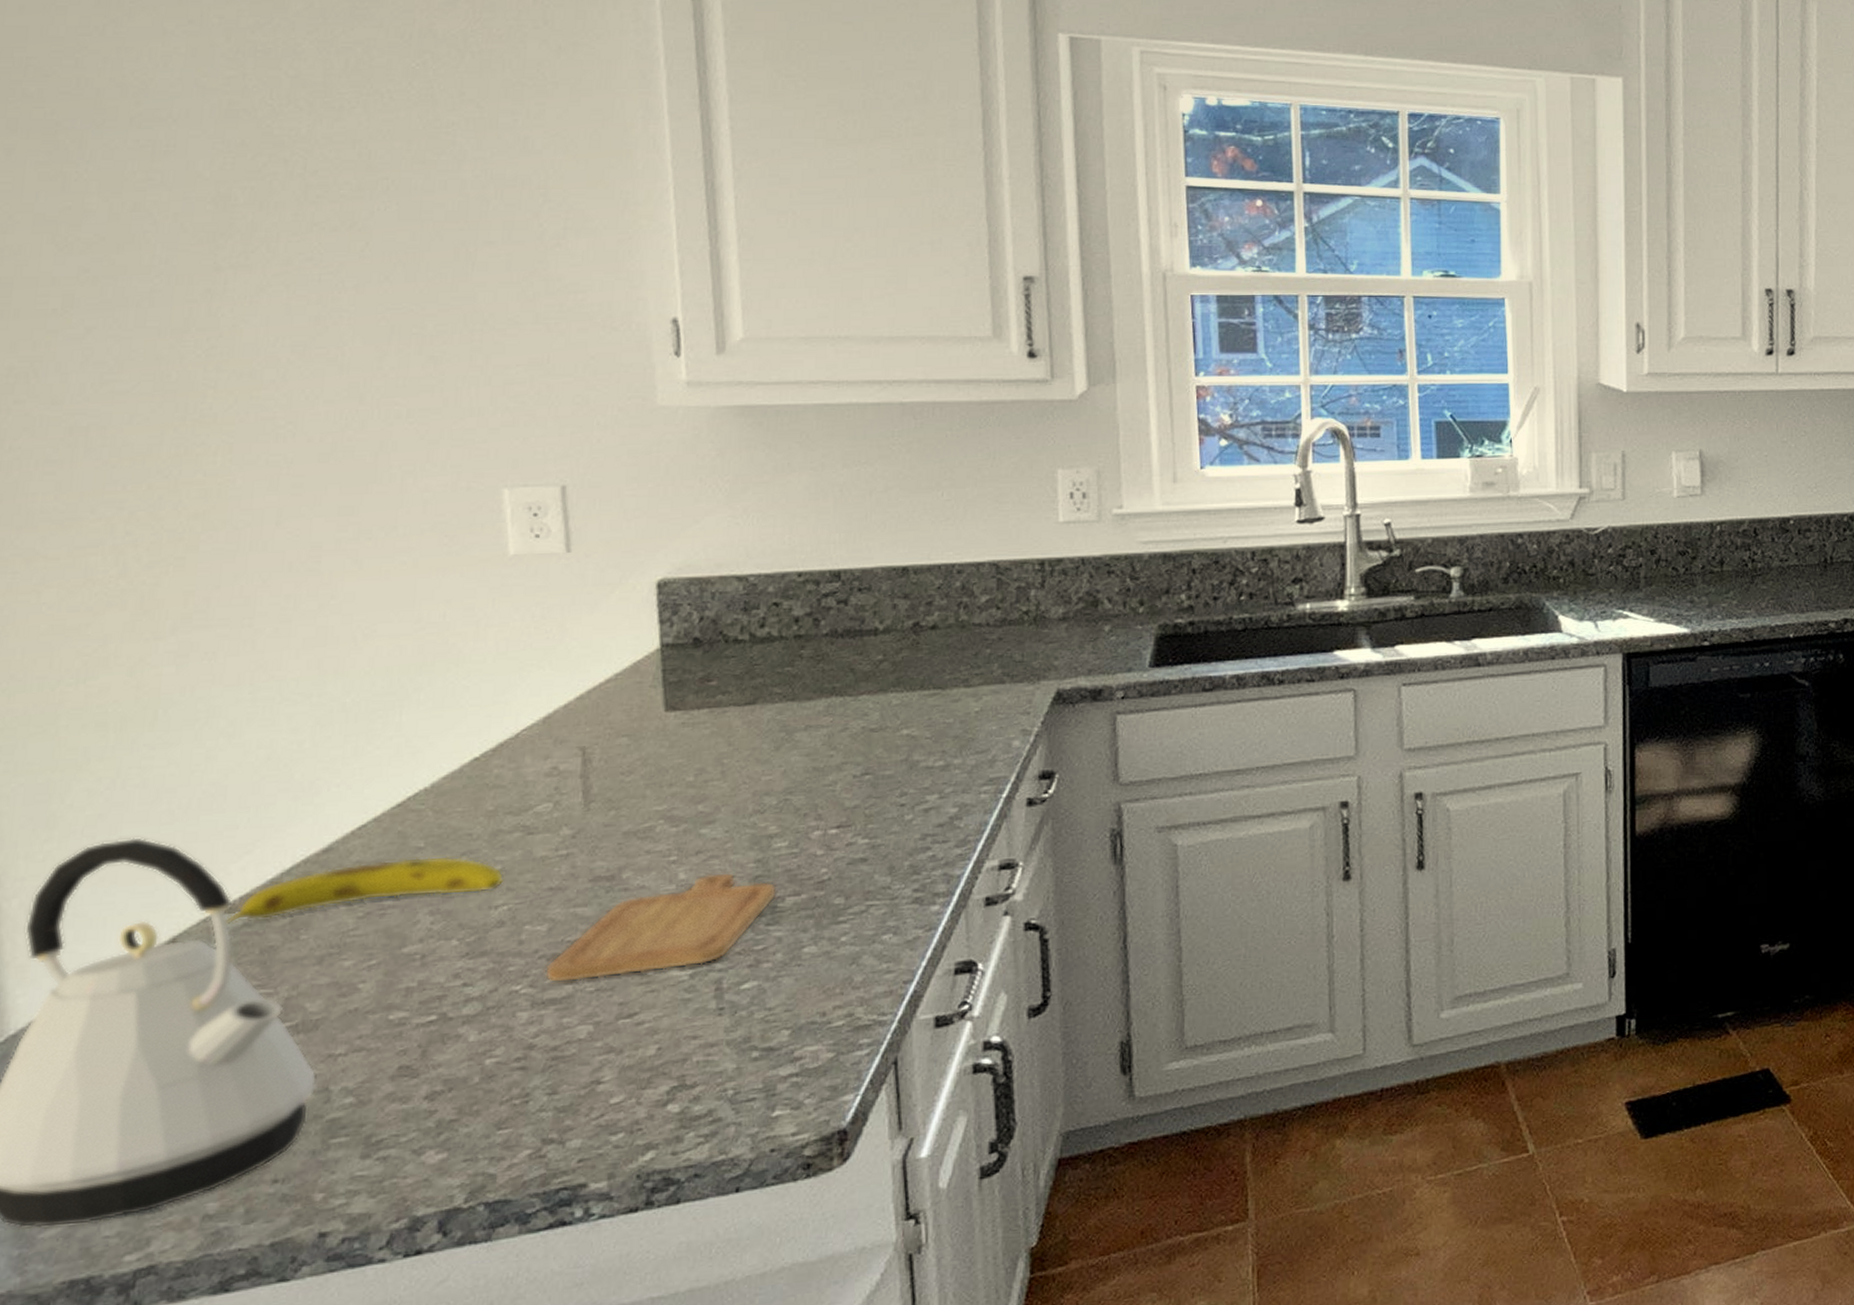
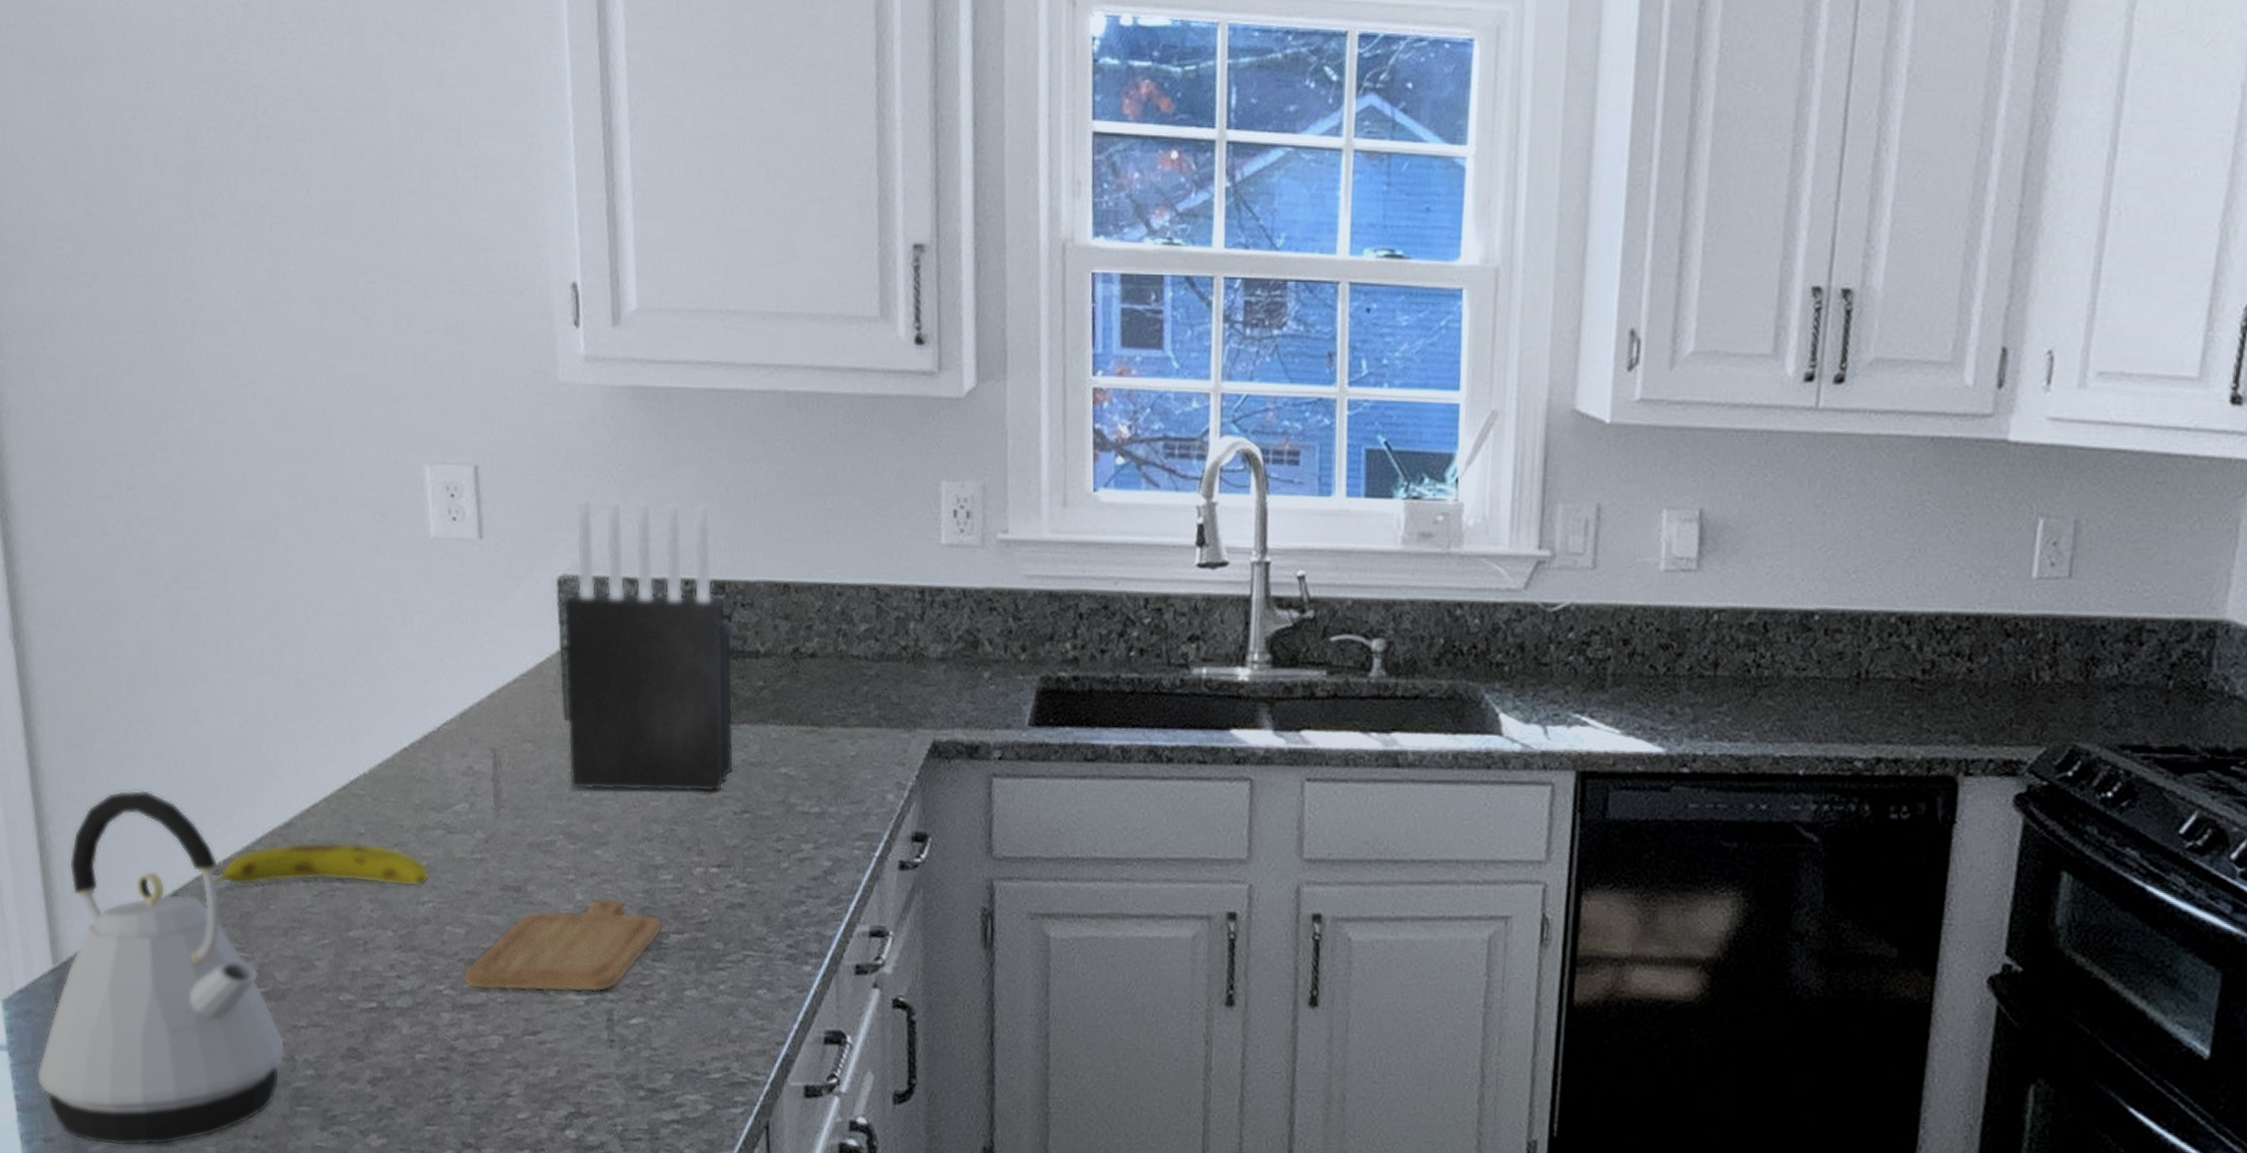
knife block: none [663,503,854,776] -> present [563,497,735,793]

